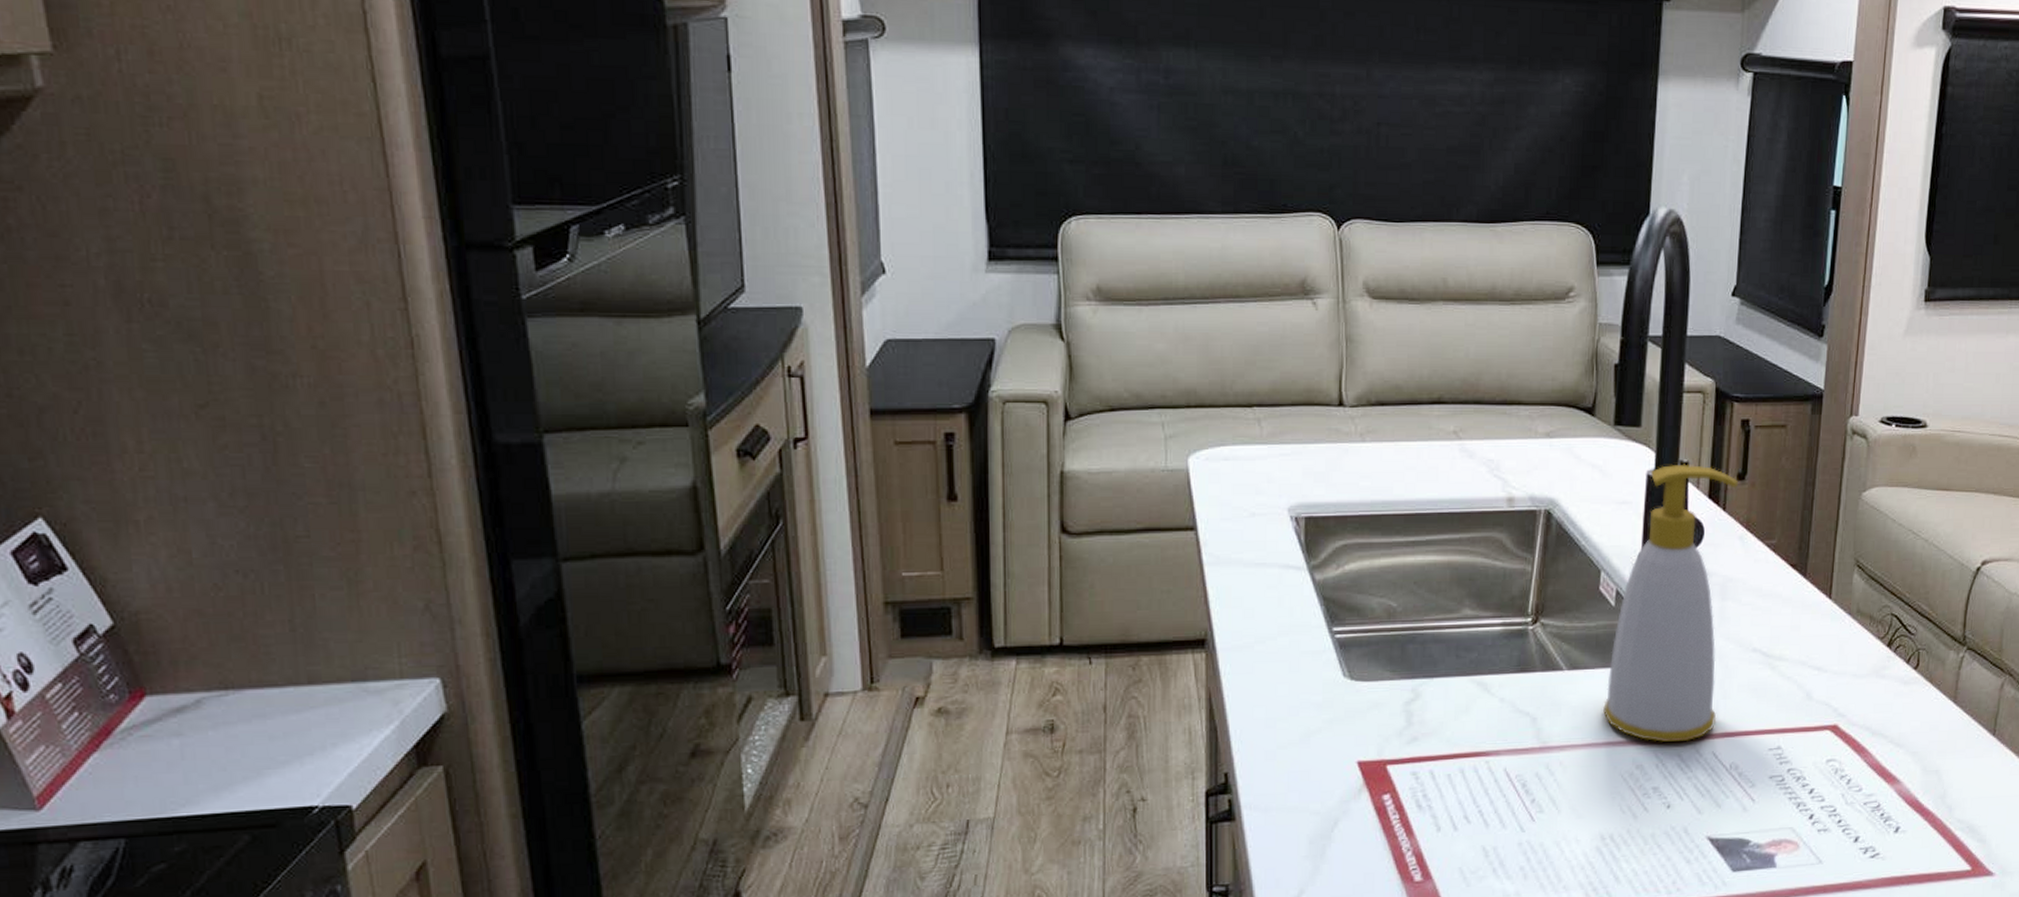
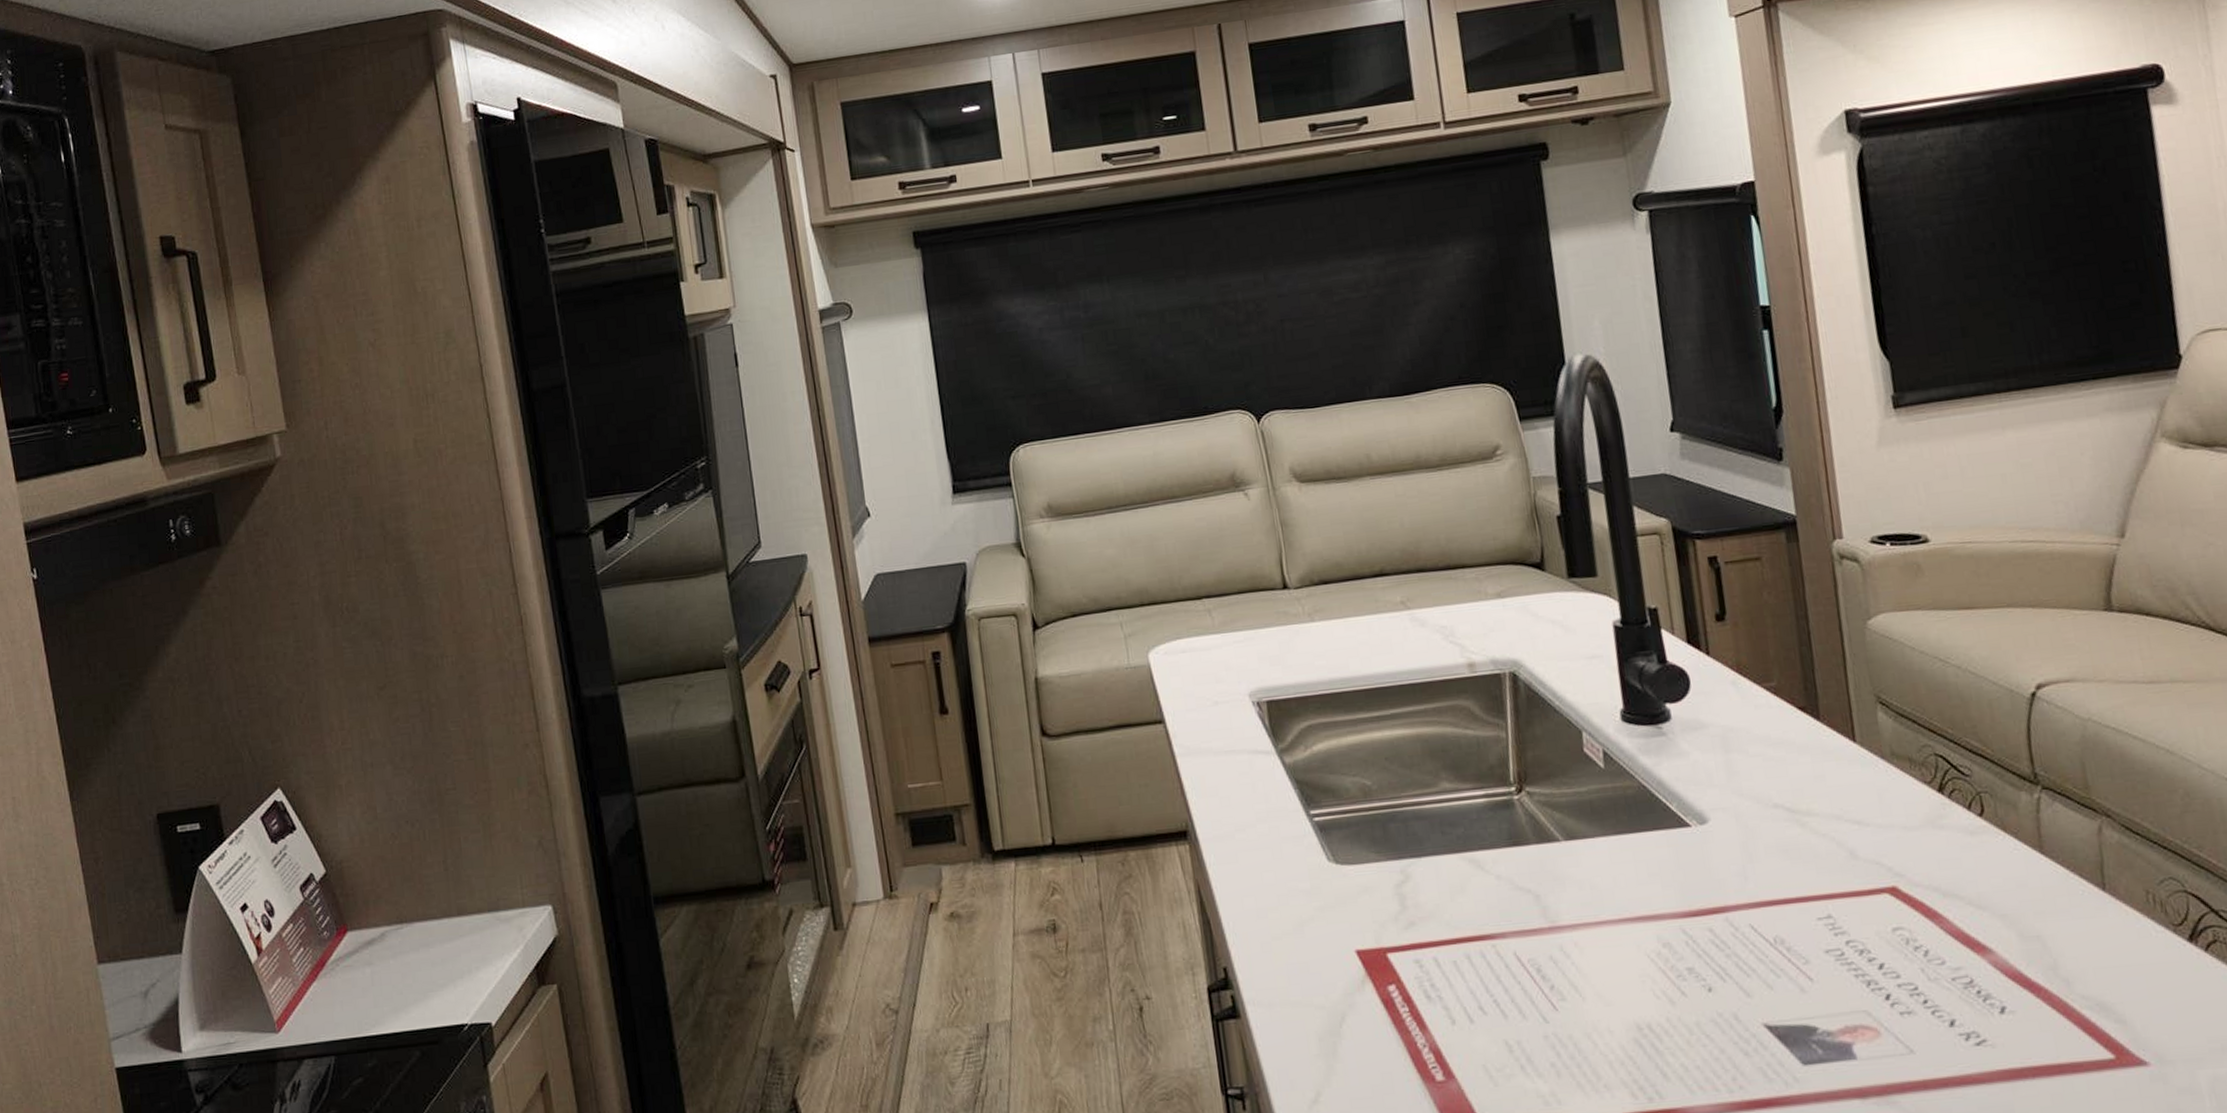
soap bottle: present [1603,464,1739,742] -> none [1609,610,1747,916]

